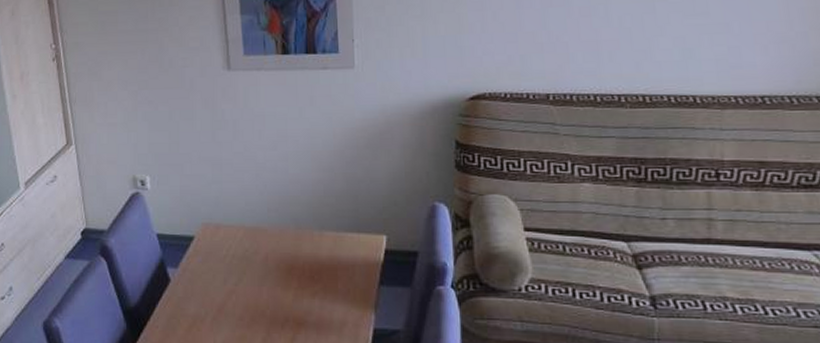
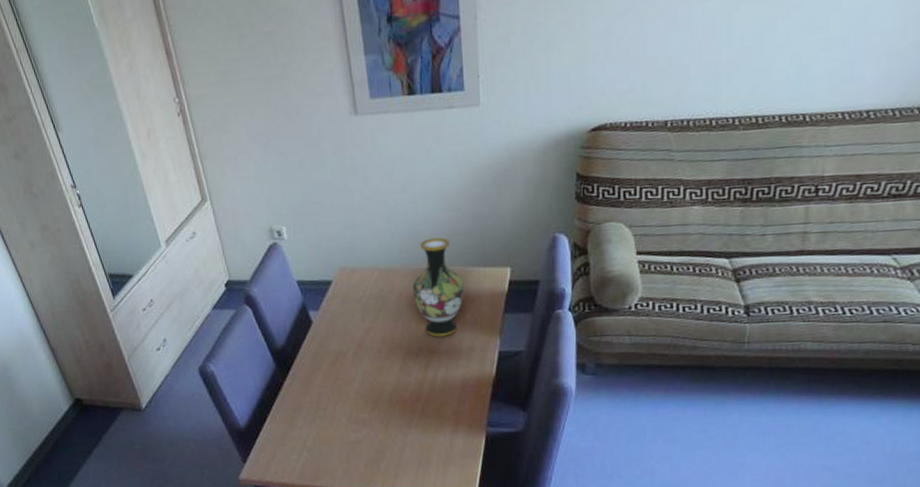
vase: none [281,198,336,307] -> present [413,237,464,337]

